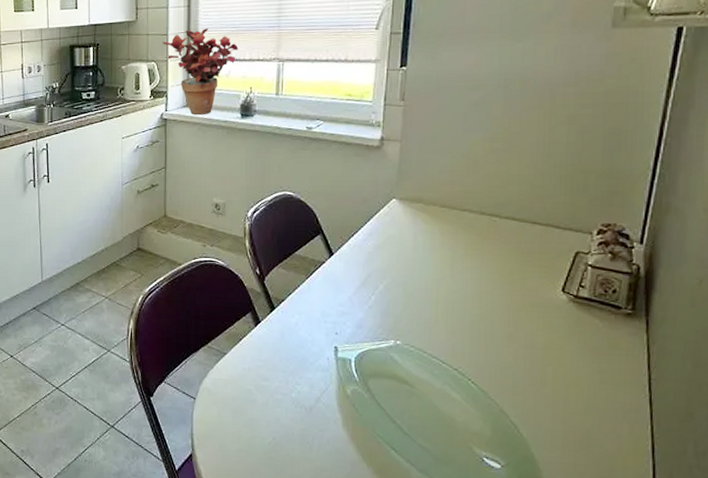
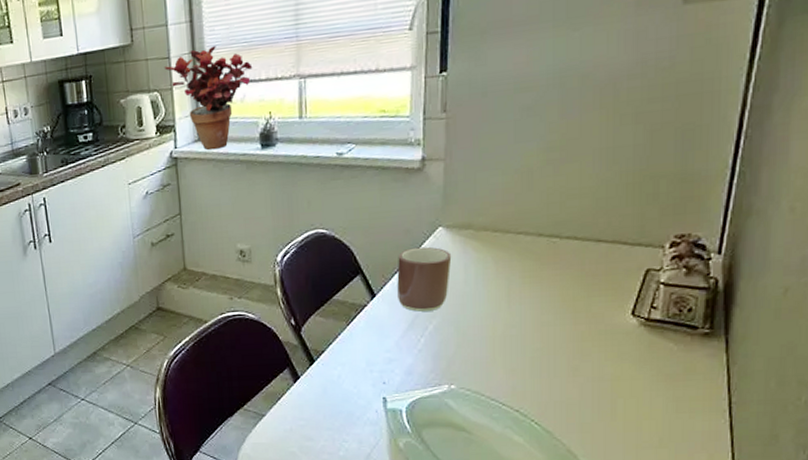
mug: none [353,215,403,272] -> present [397,246,452,312]

